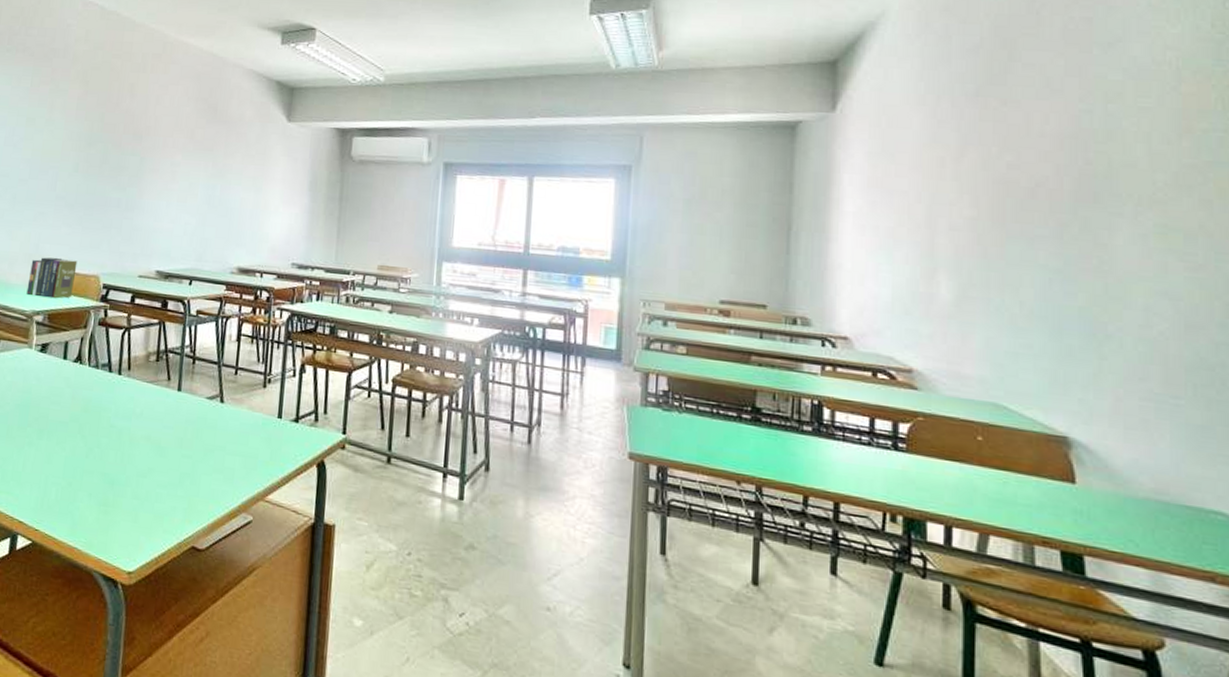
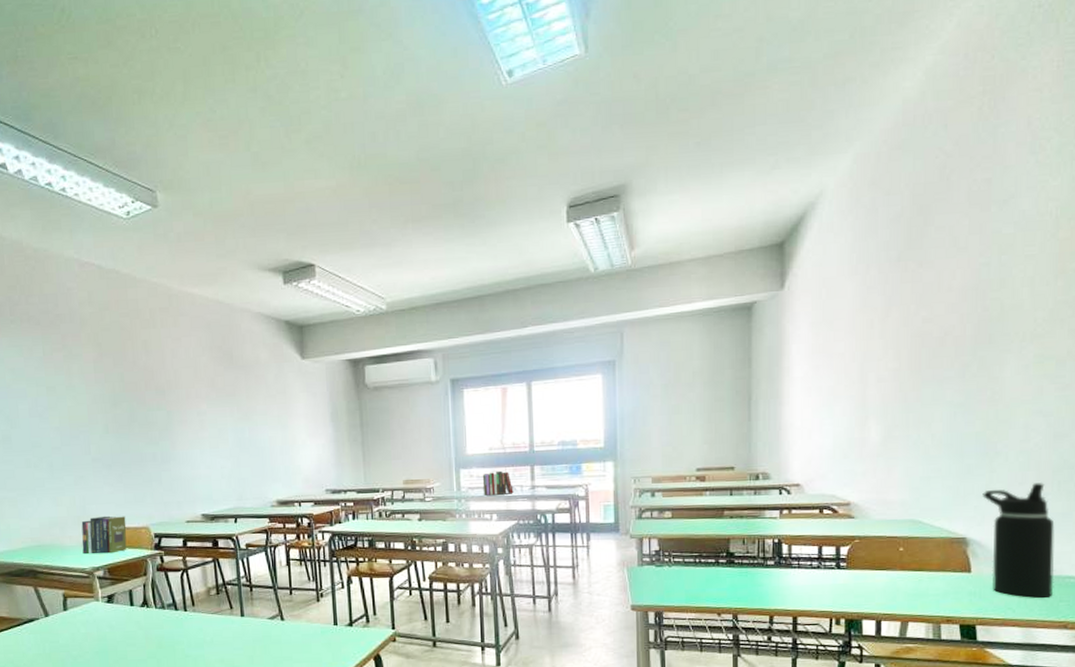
books: none [466,269,501,299] -> present [482,470,514,495]
water bottle: none [1089,381,1194,535] -> present [982,483,1055,598]

